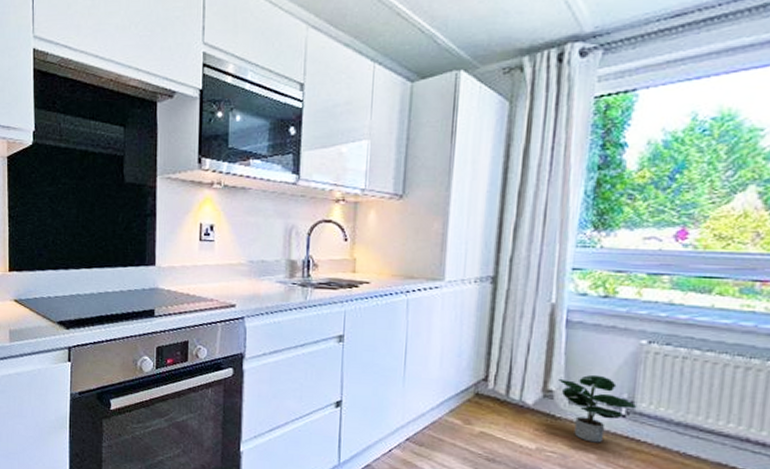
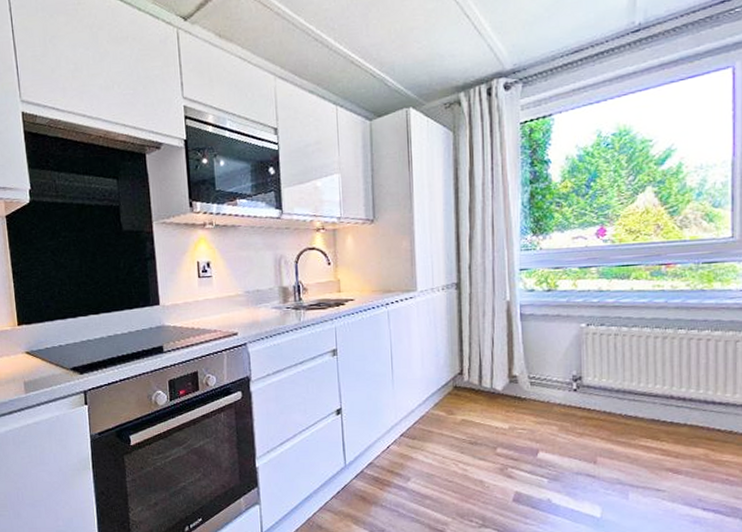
potted plant: present [559,374,638,443] -> none [520,357,585,416]

